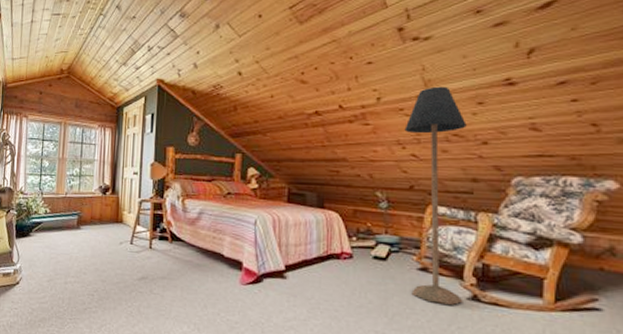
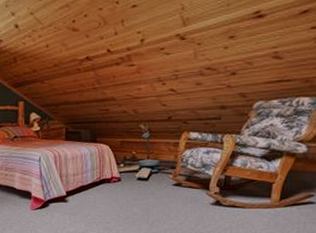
floor lamp: present [404,86,467,305] -> none [164,23,219,210]

